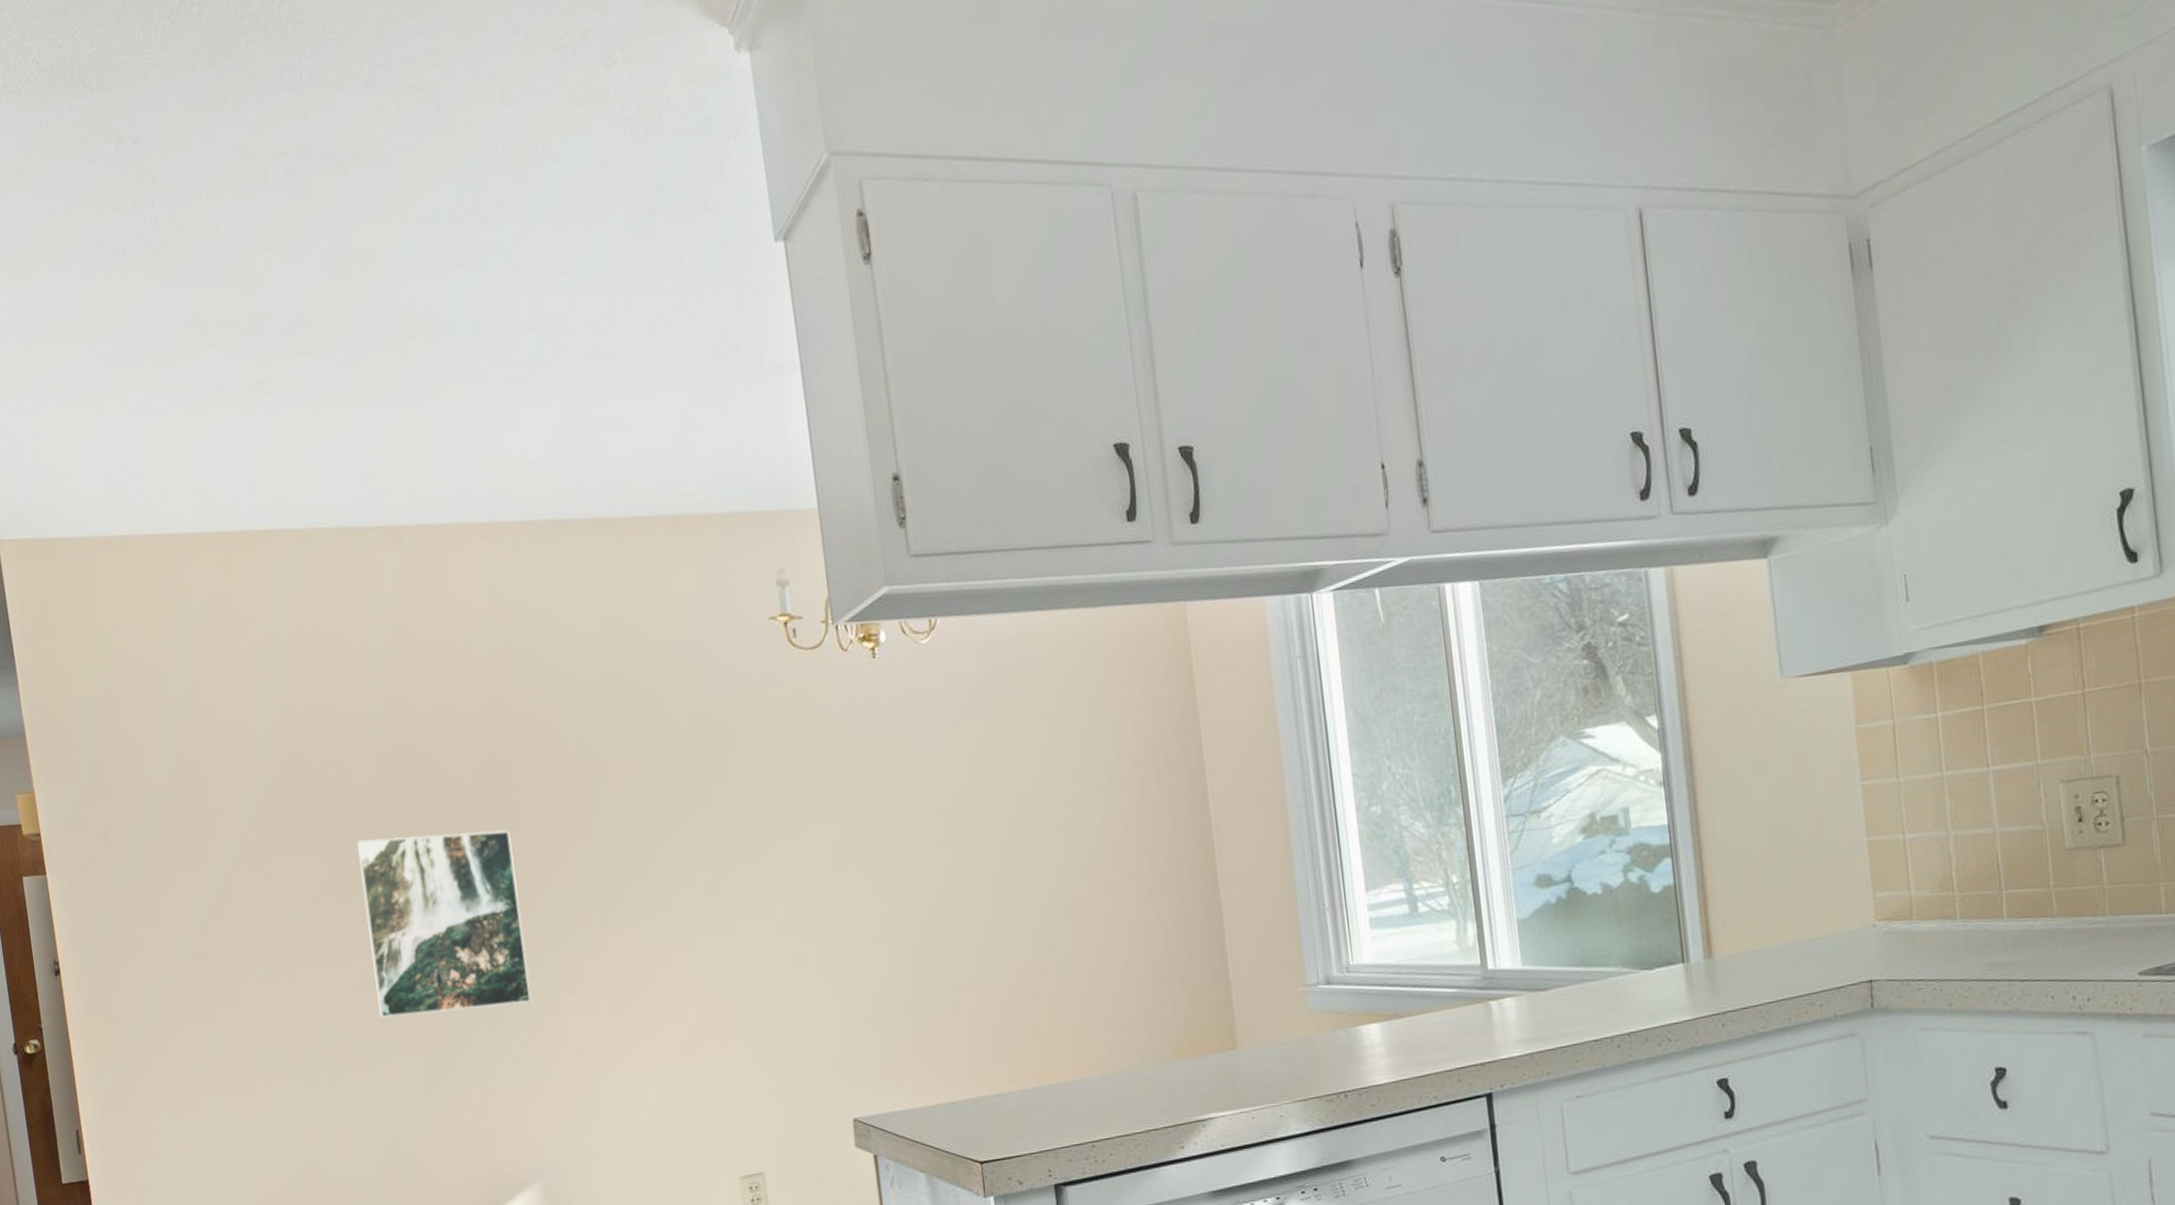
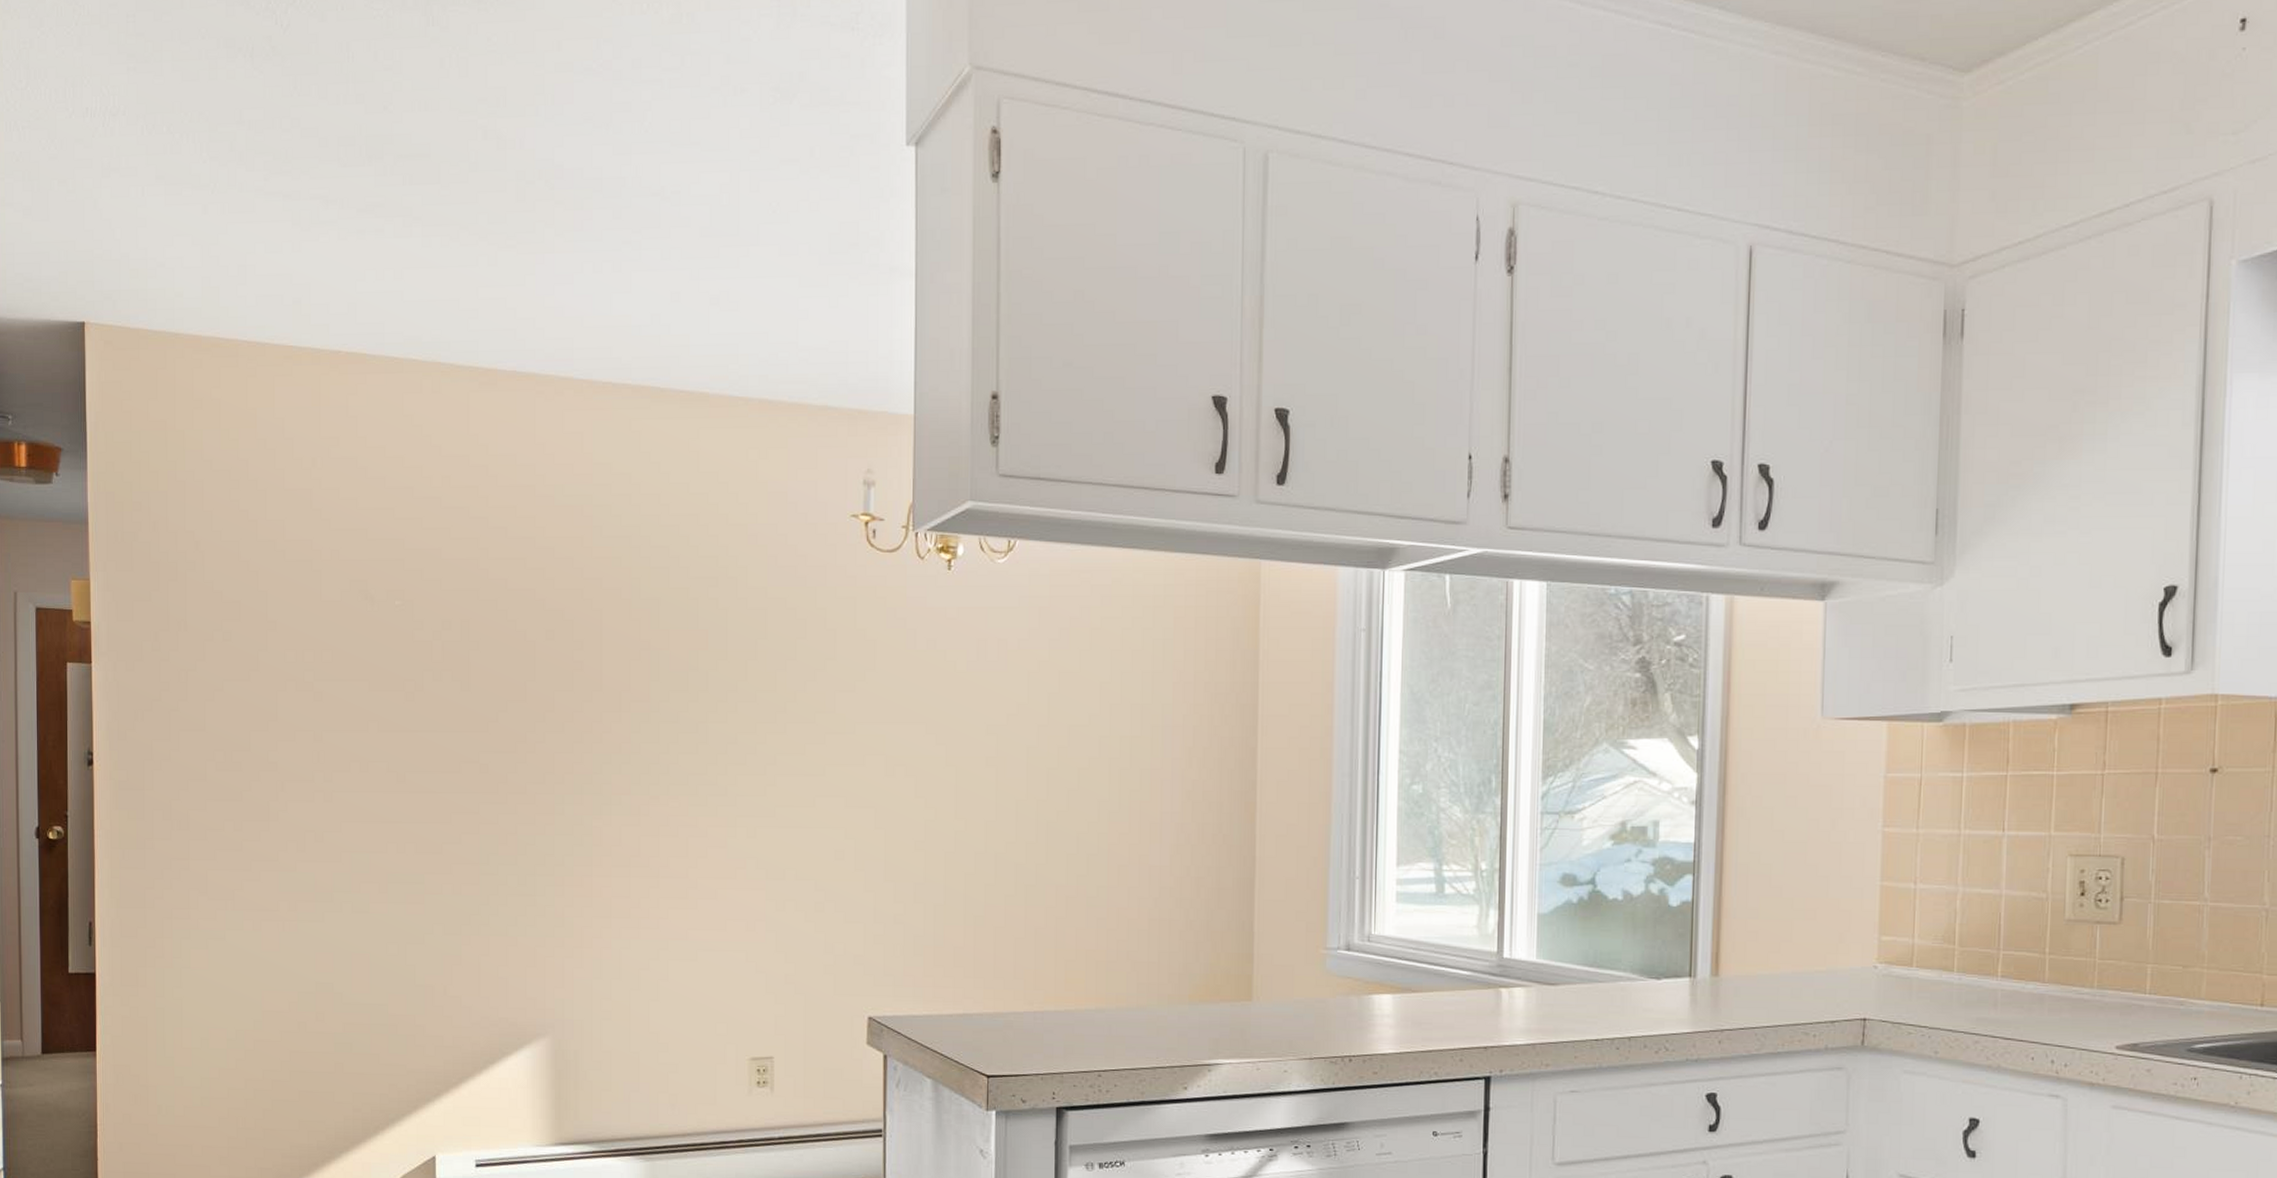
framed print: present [356,830,533,1019] -> none [410,675,567,860]

